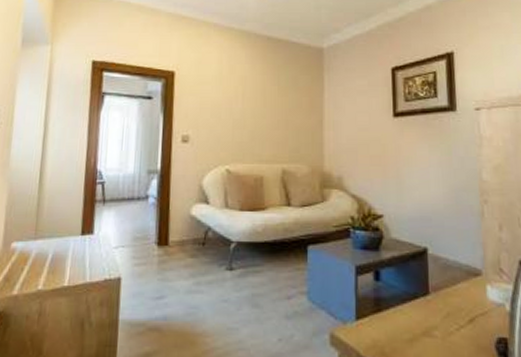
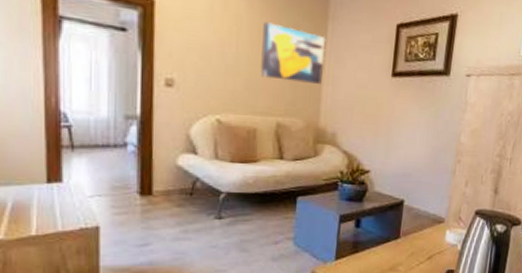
wall art: none [264,79,324,130] -> present [260,22,326,84]

